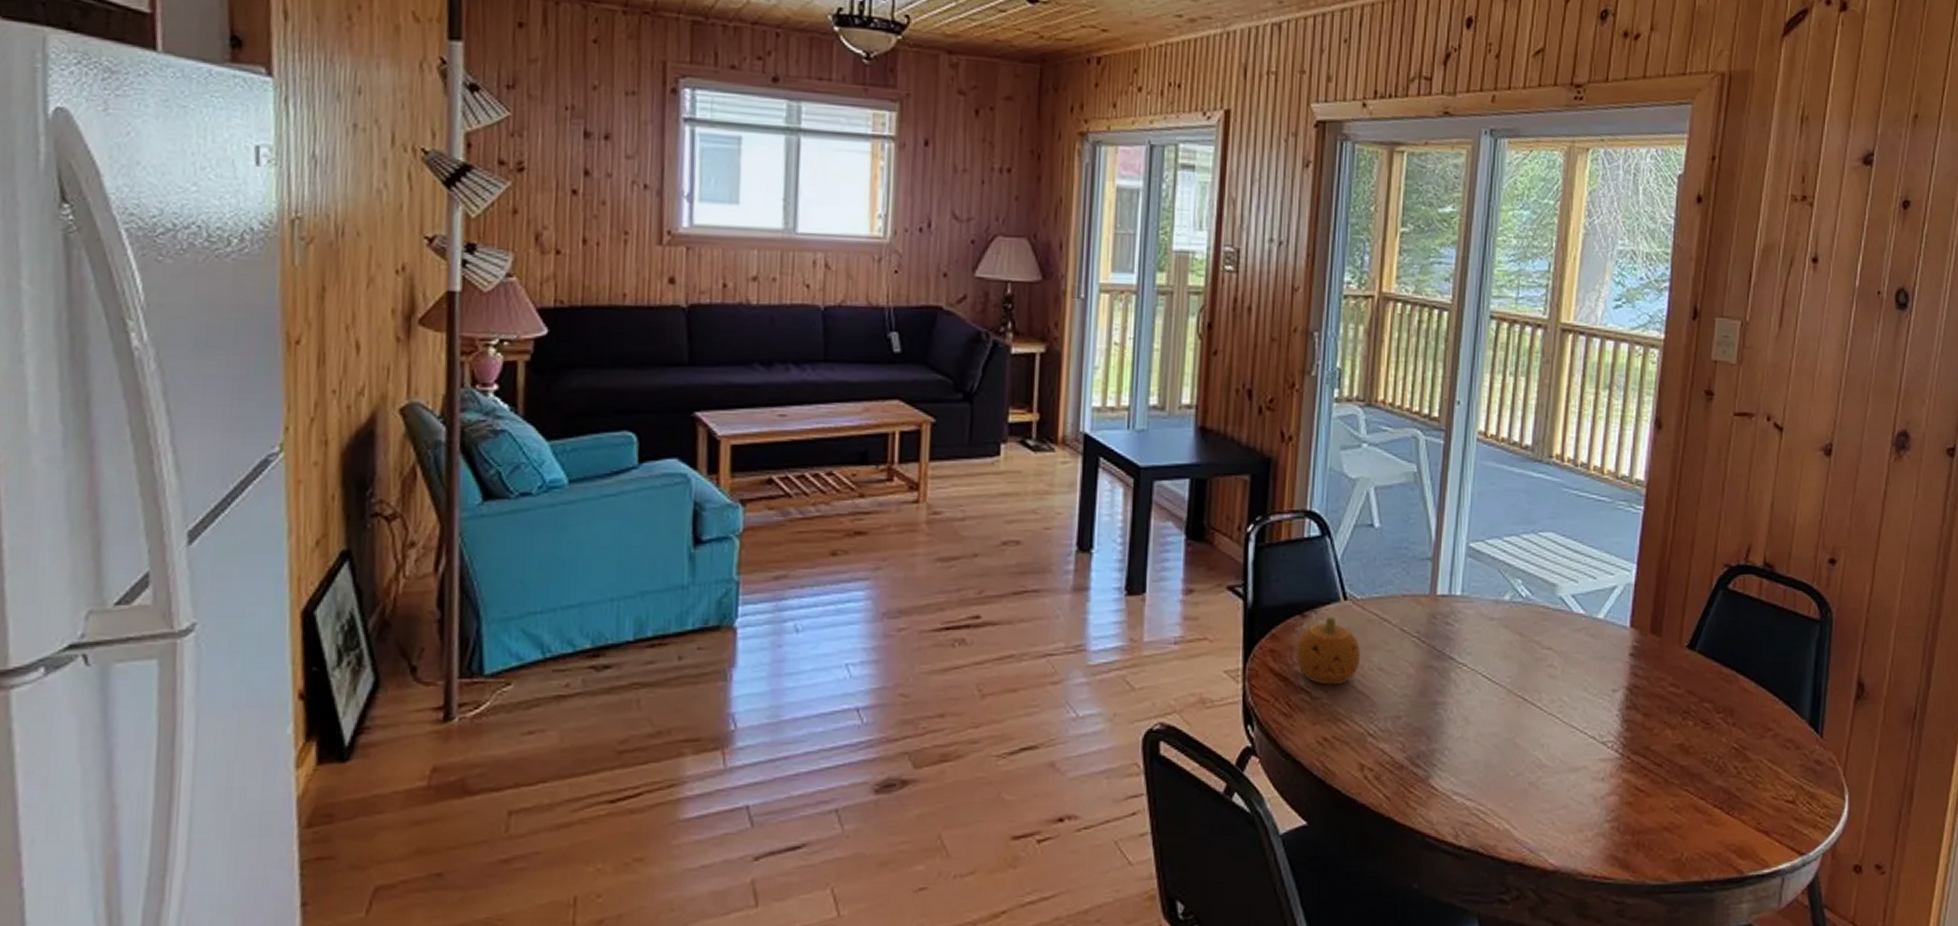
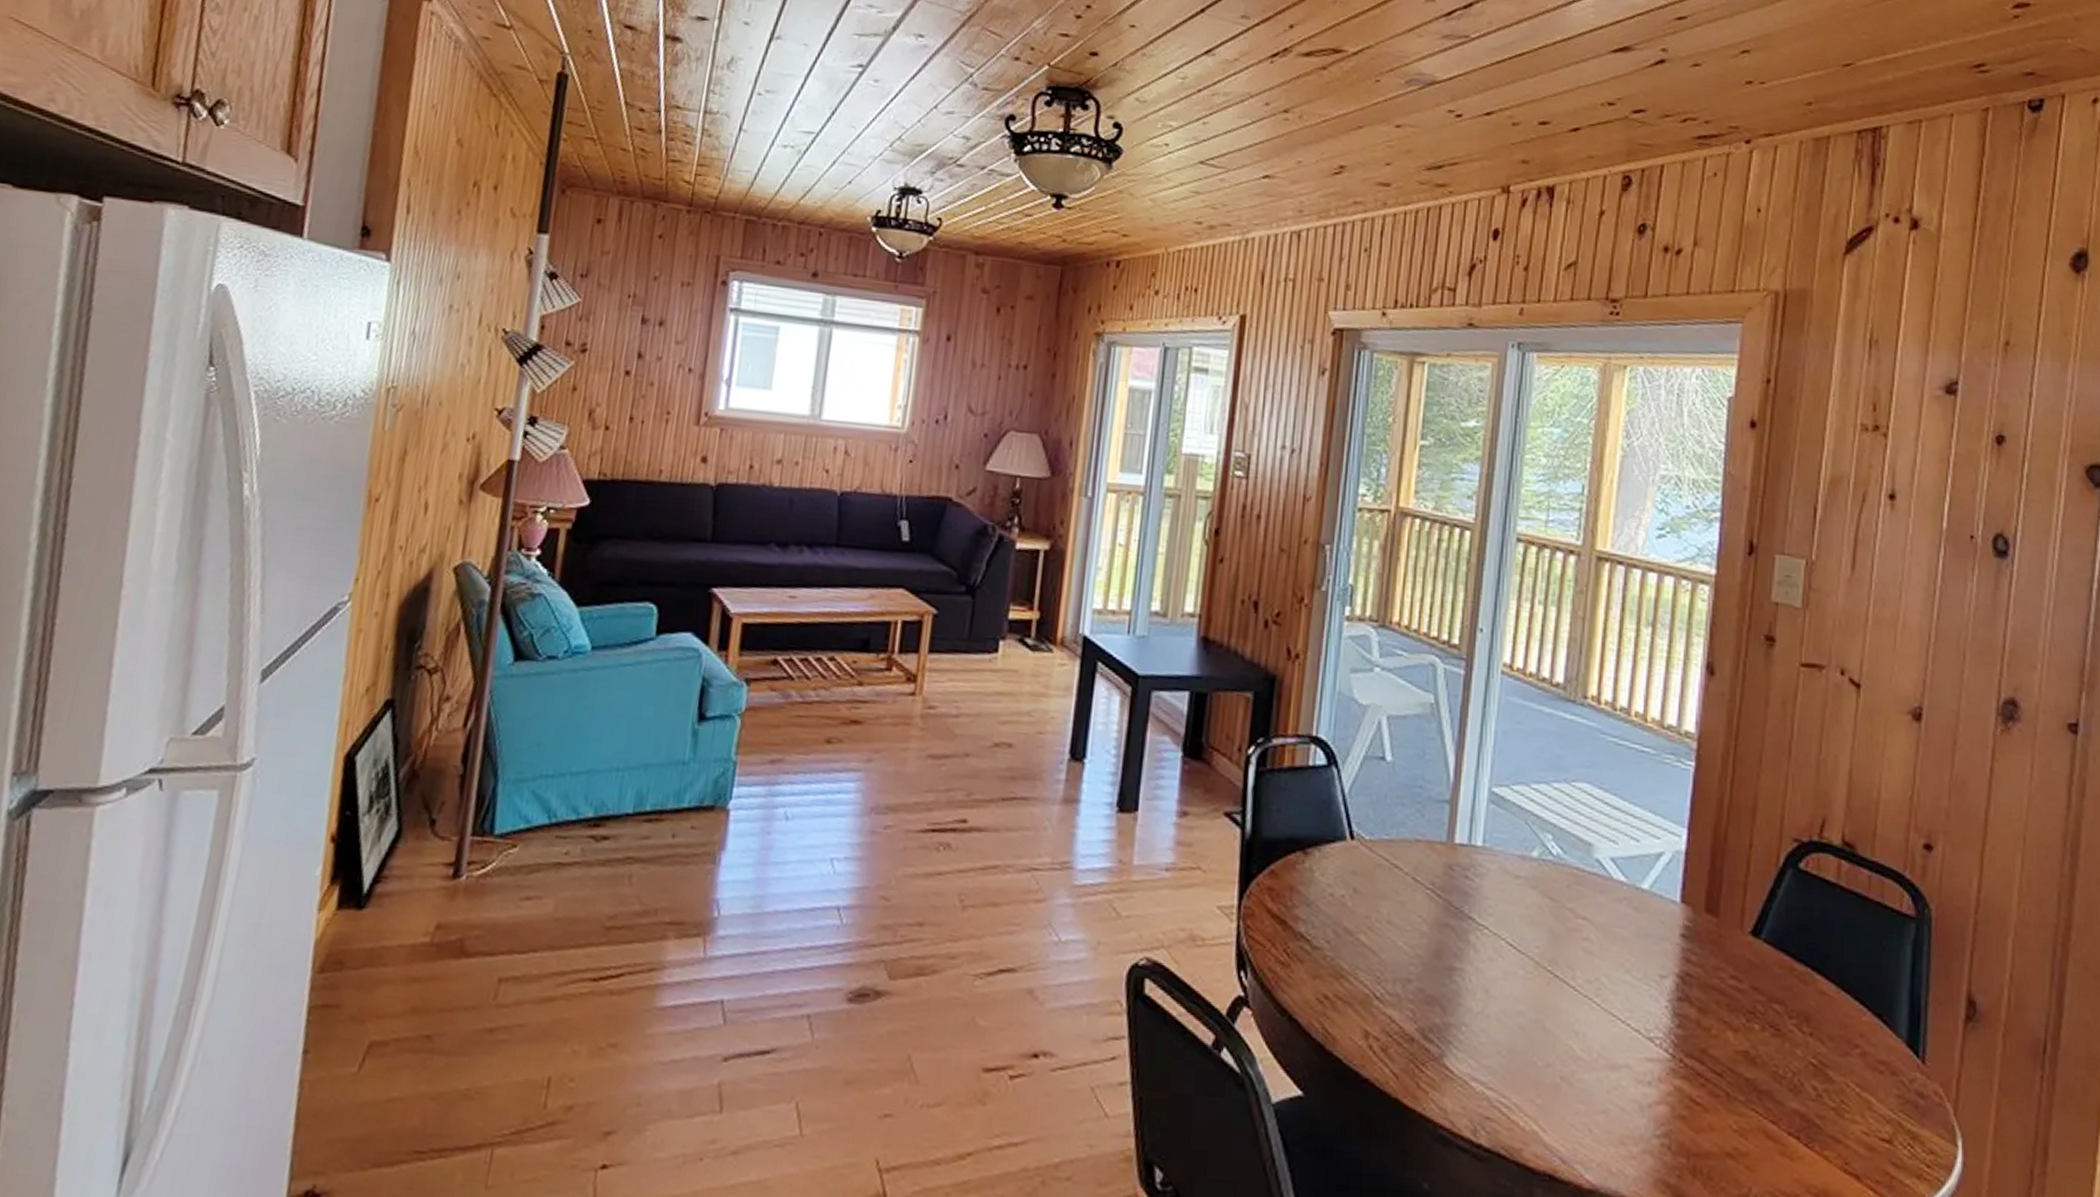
fruit: present [1295,616,1361,686] -> none [1295,855,1368,936]

